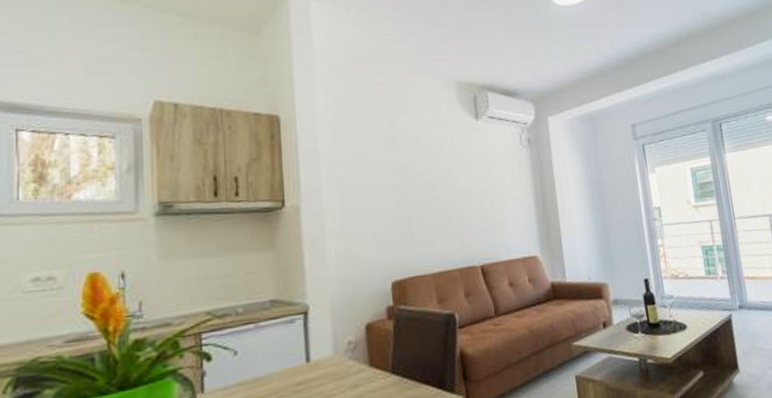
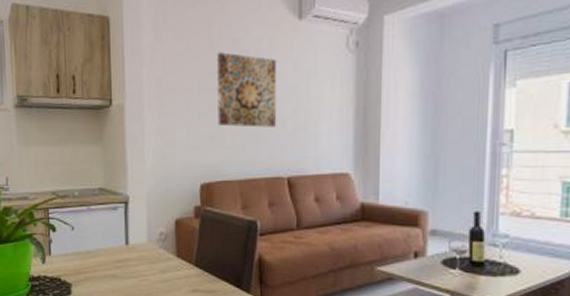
wall art: none [400,149,466,221] -> present [217,52,277,127]

